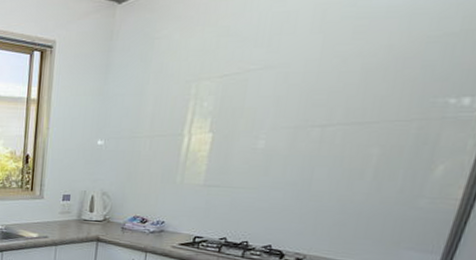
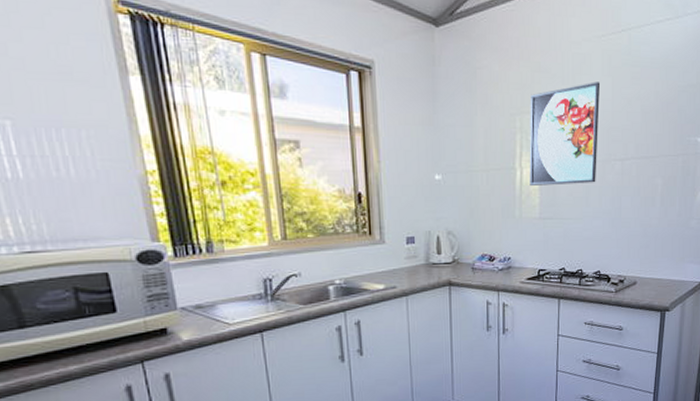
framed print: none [197,41,306,153] -> present [529,82,601,187]

